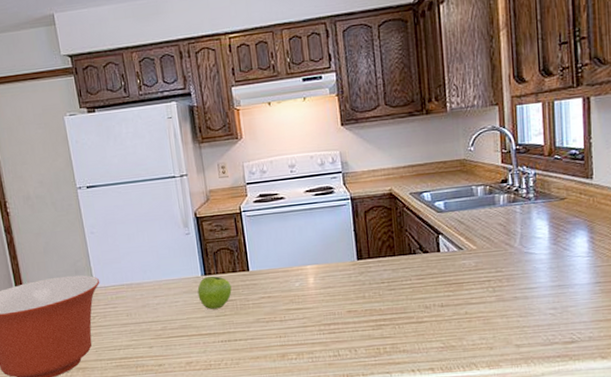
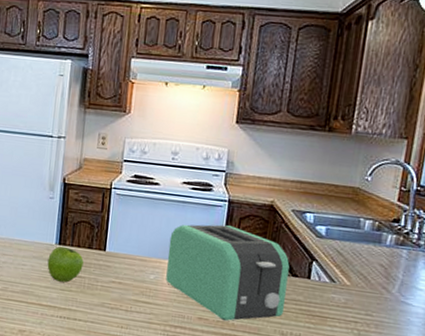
toaster: none [305,220,424,308] -> present [166,224,290,321]

